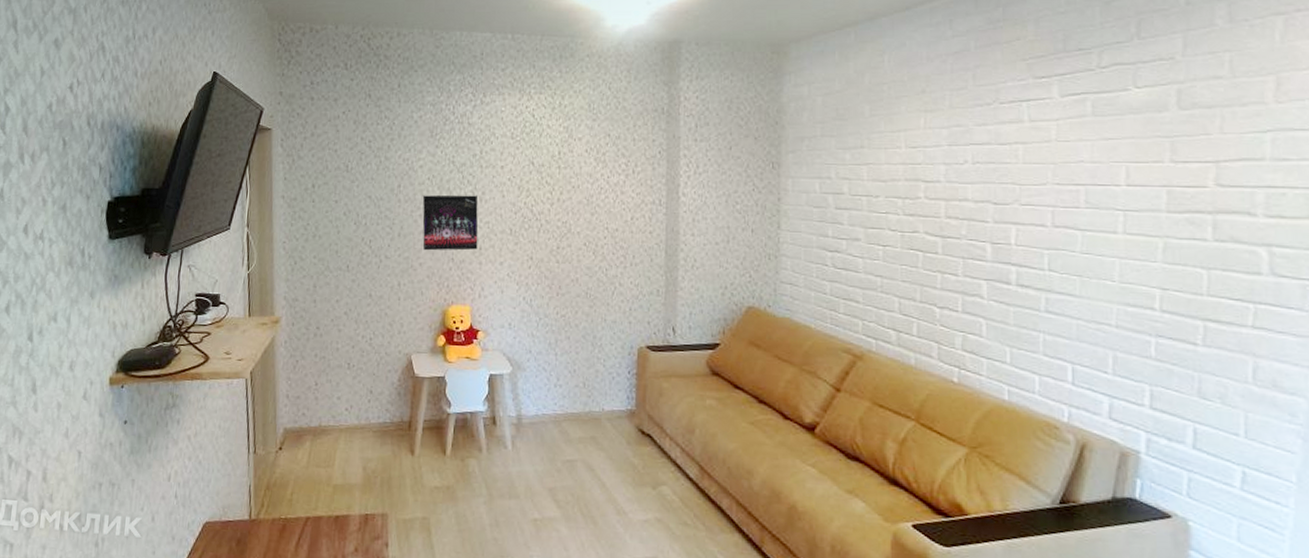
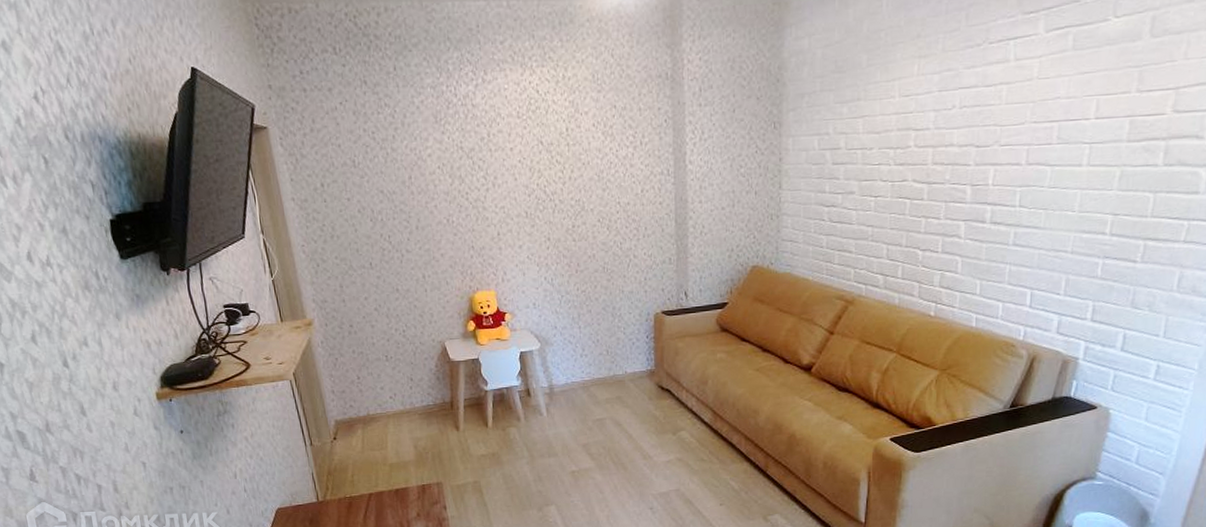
album cover: present [422,195,478,251] -> none [436,180,496,241]

